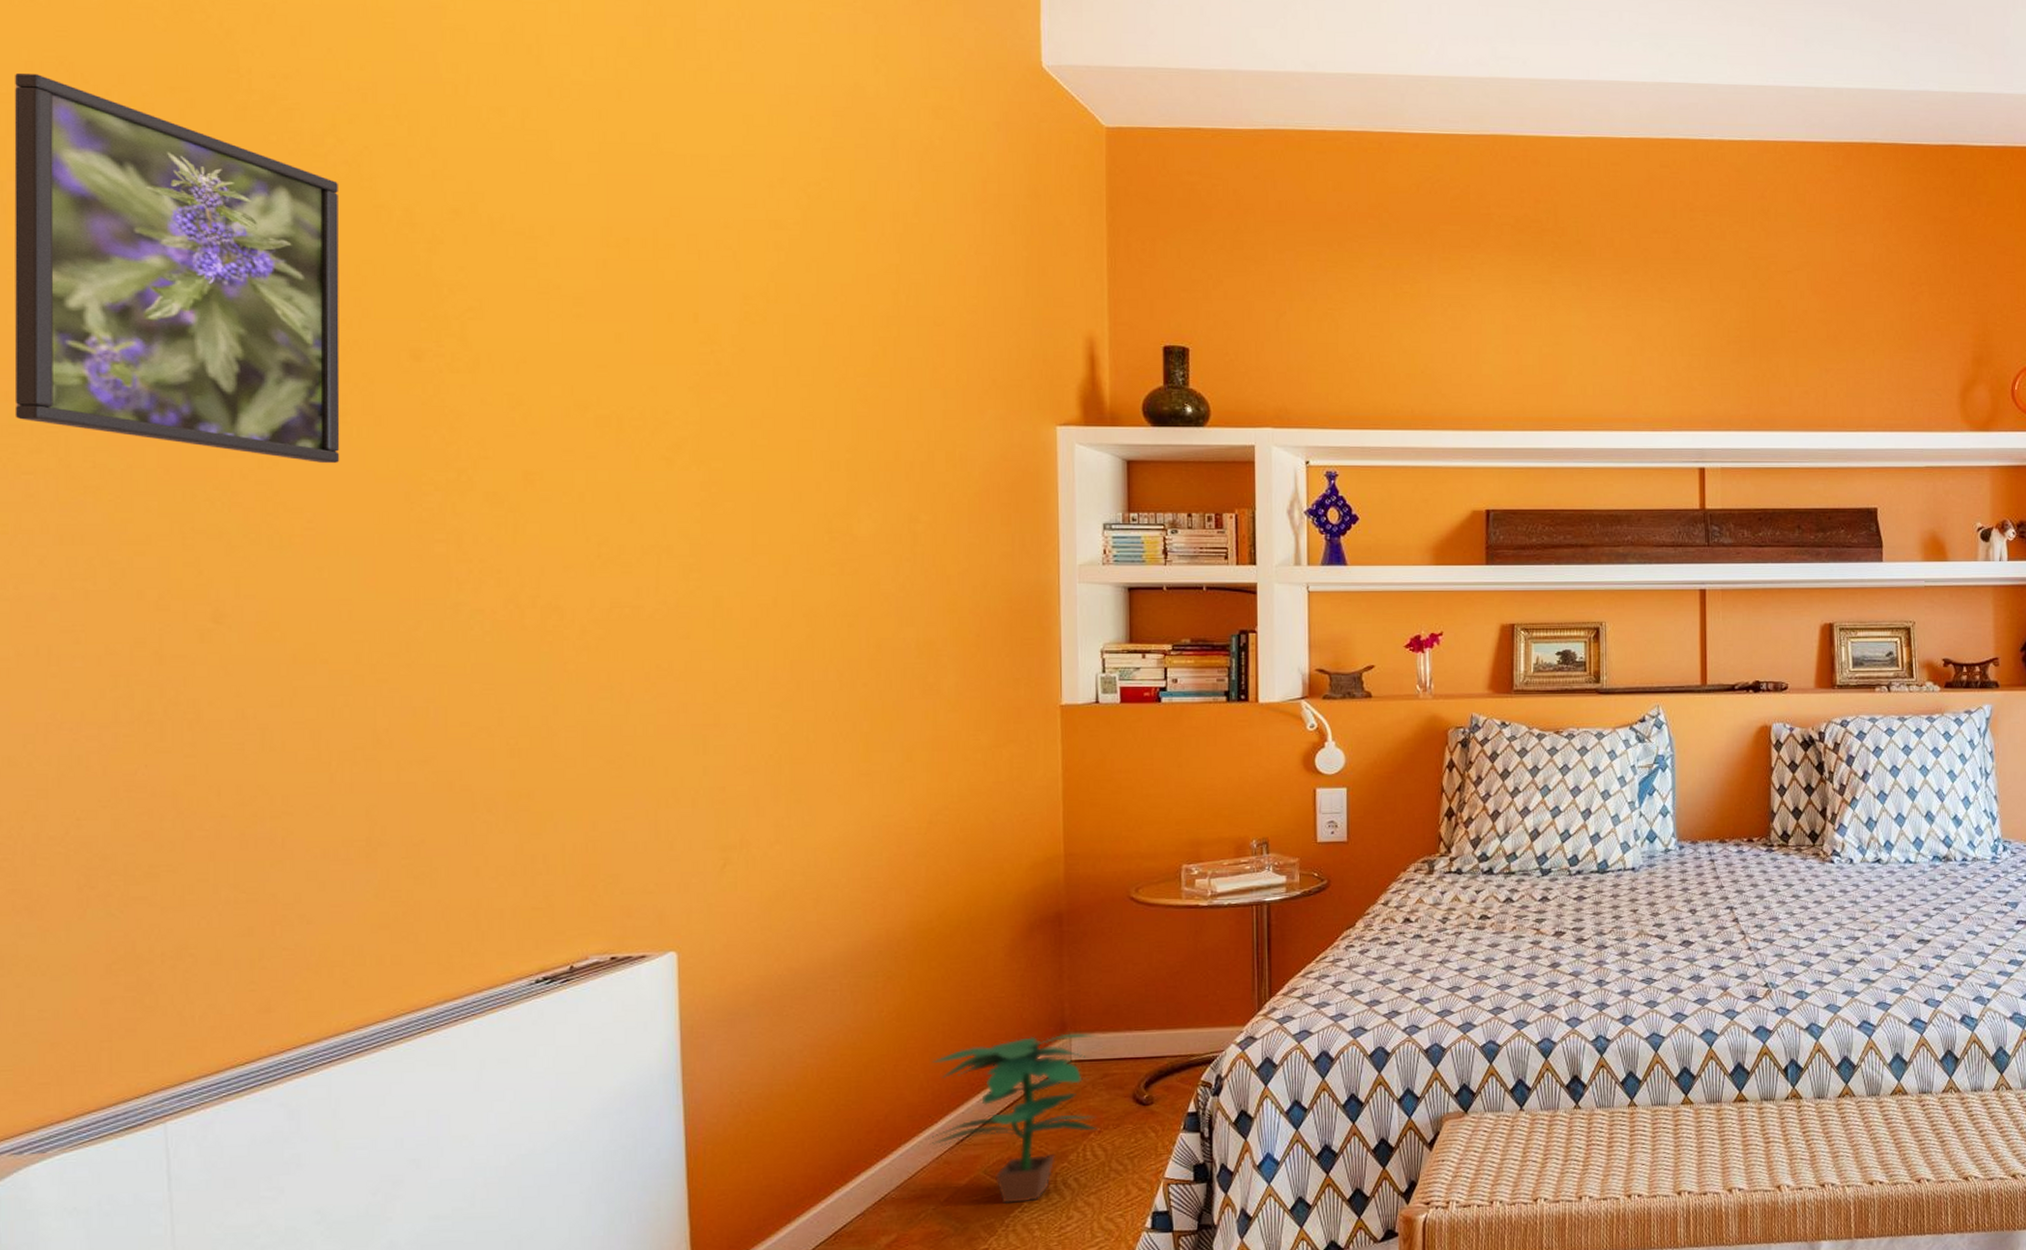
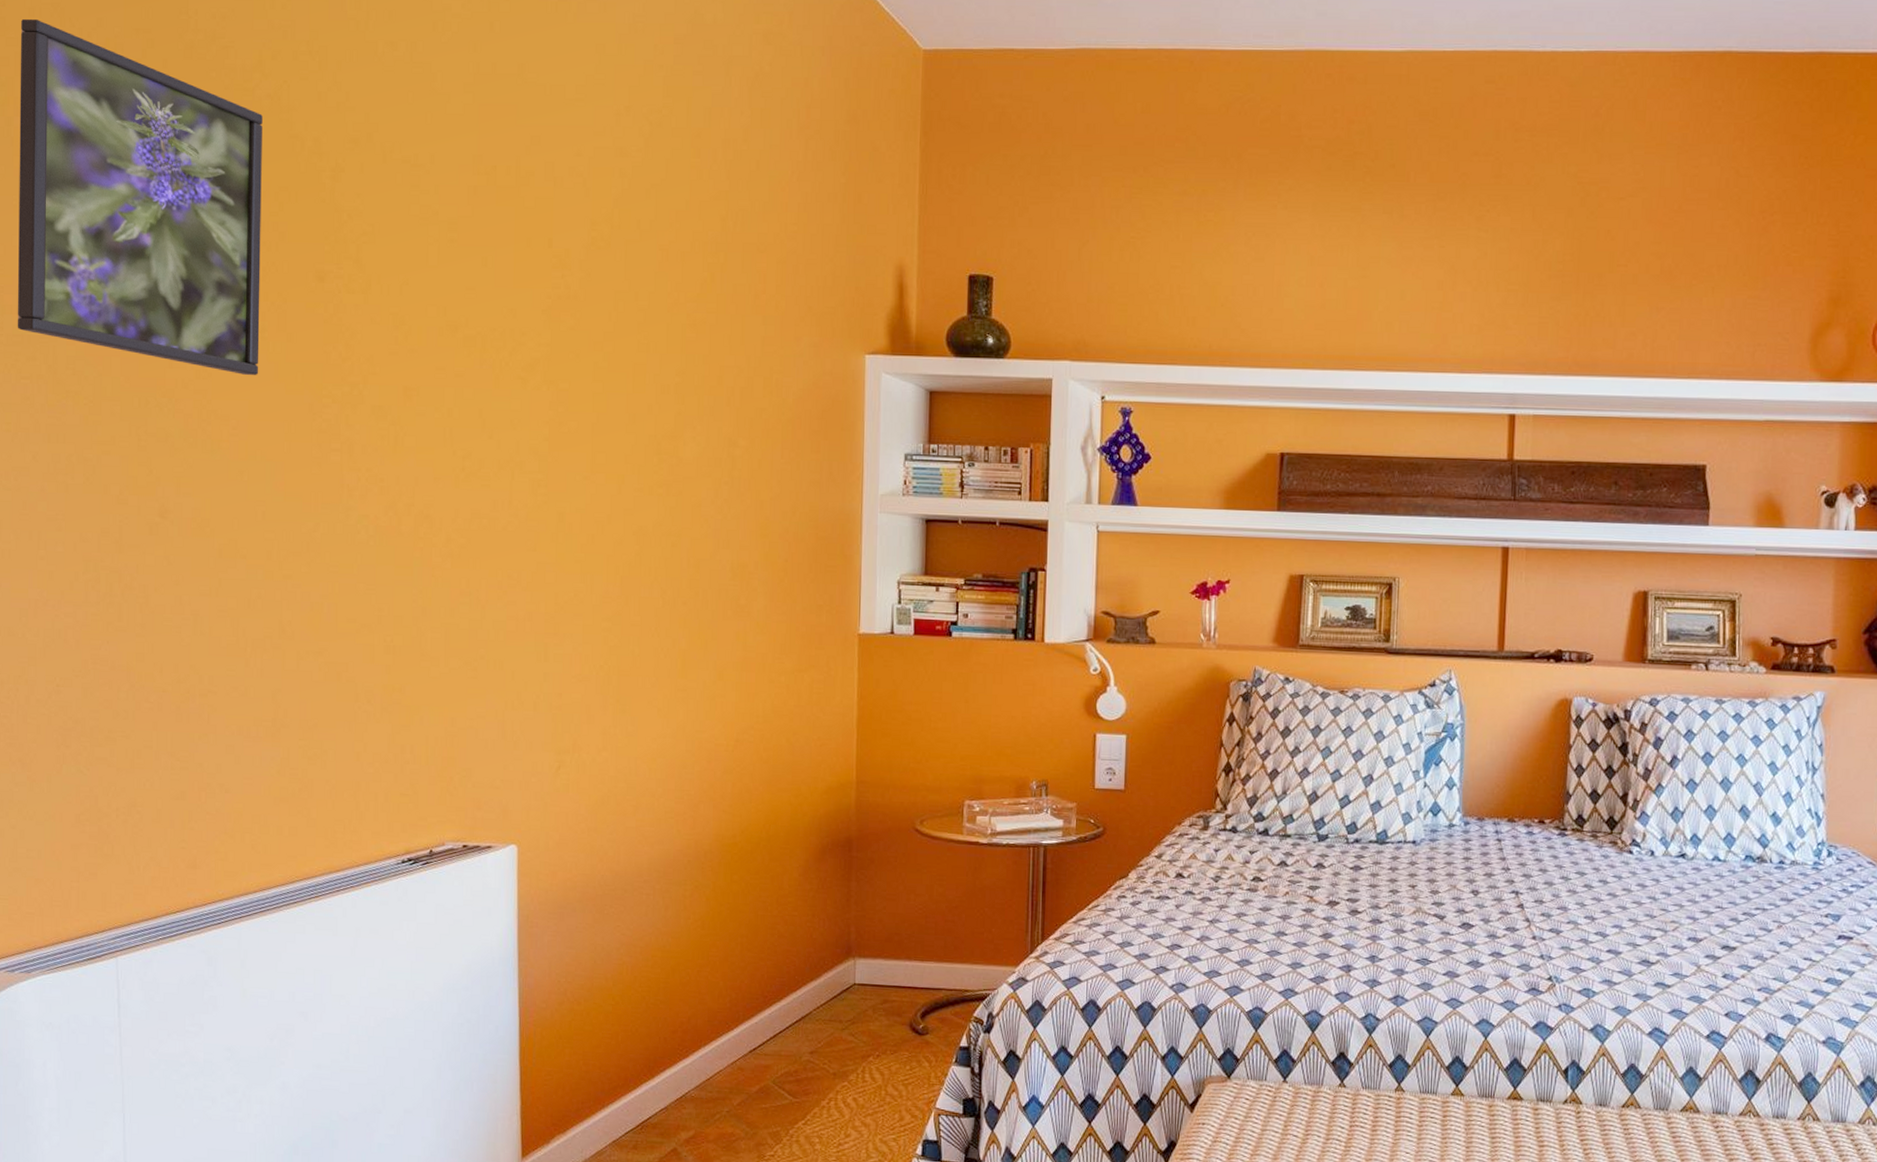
potted plant: present [928,1032,1099,1203] -> none [725,956,878,1116]

